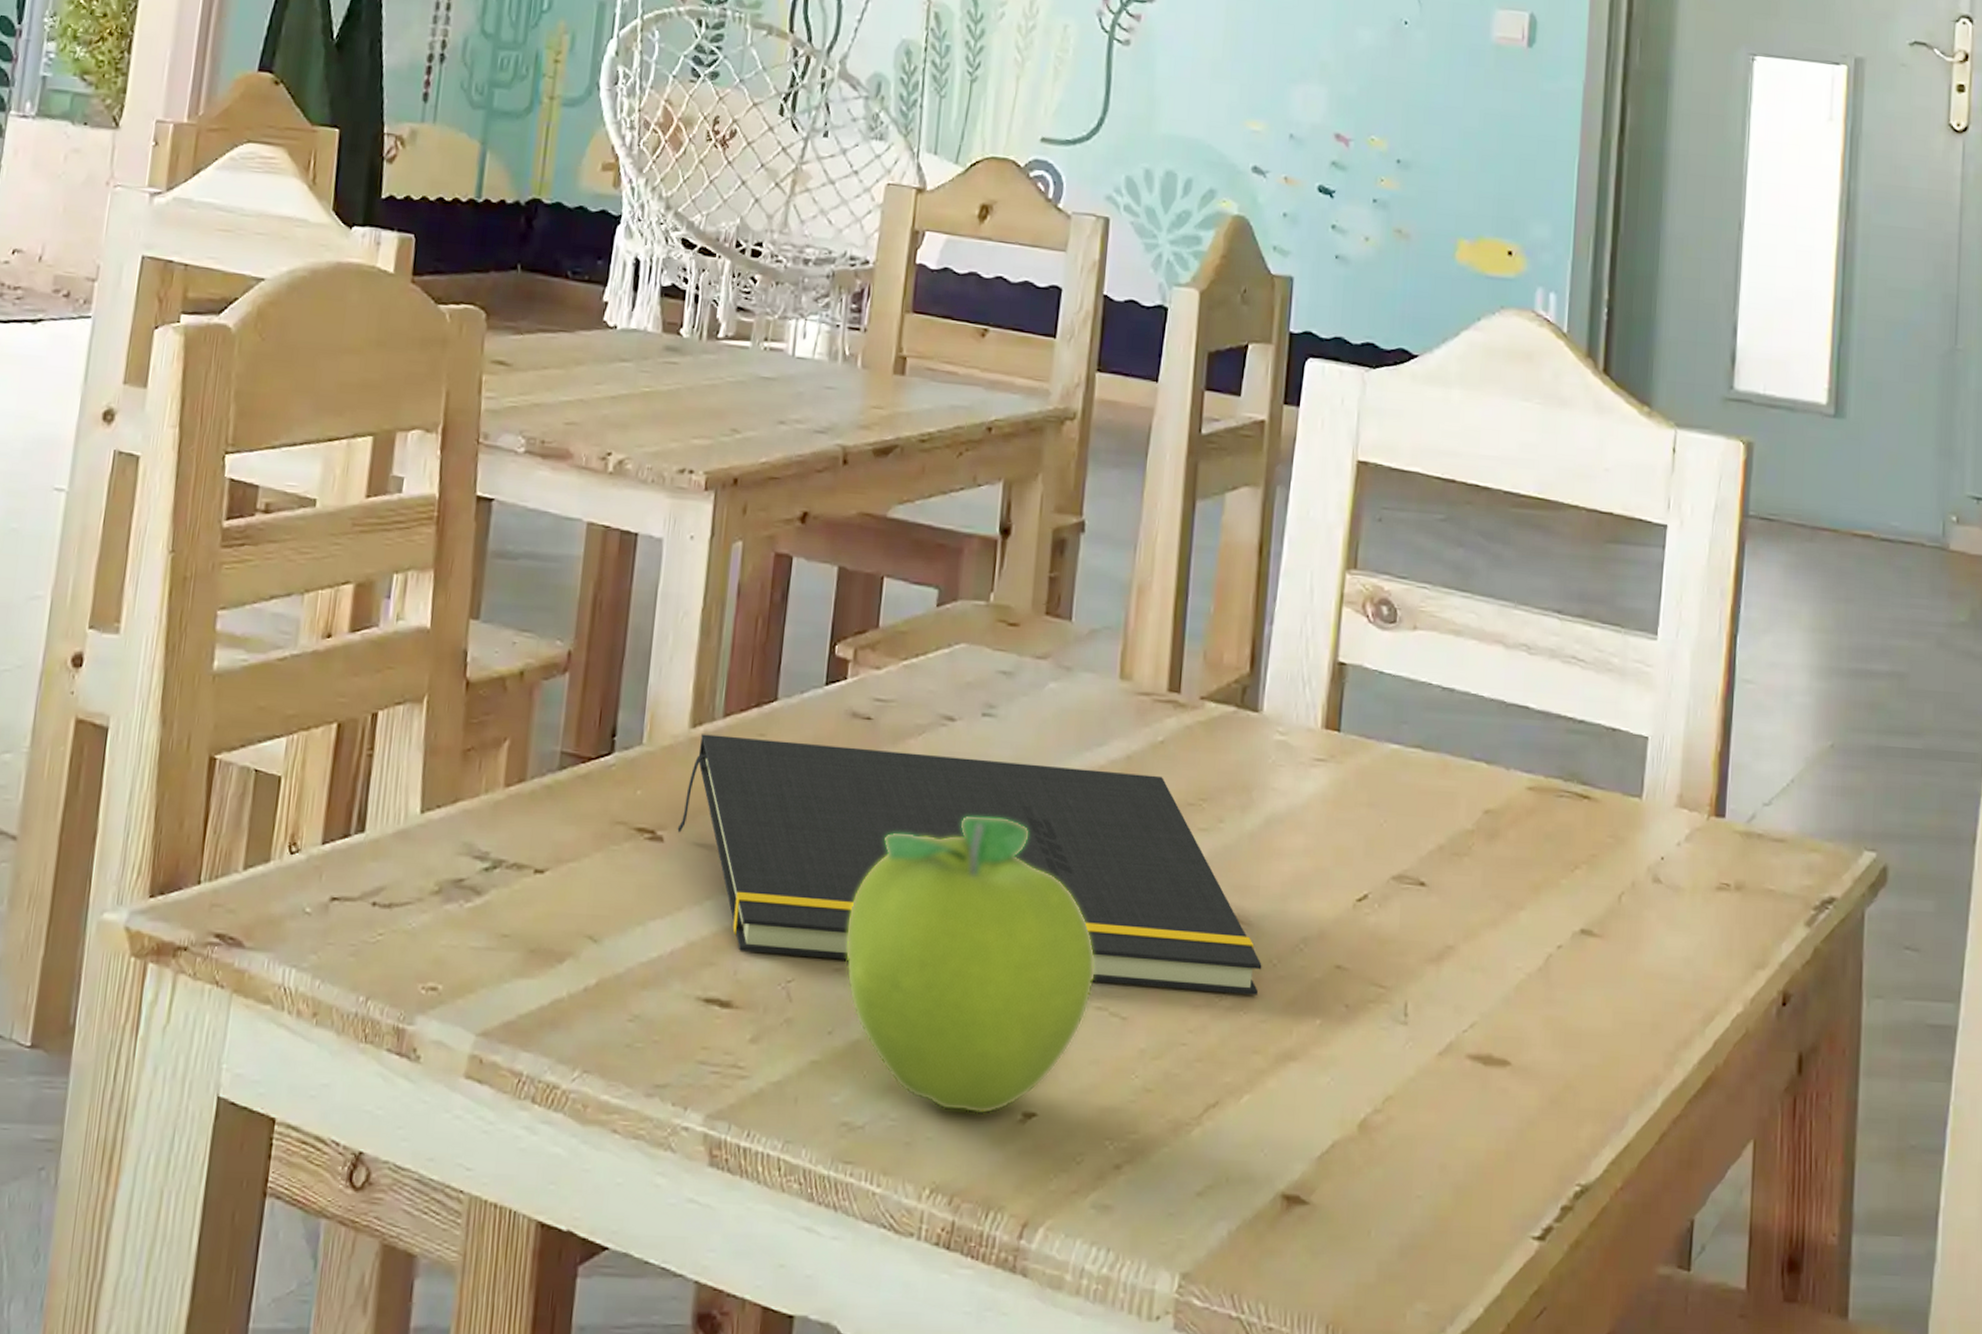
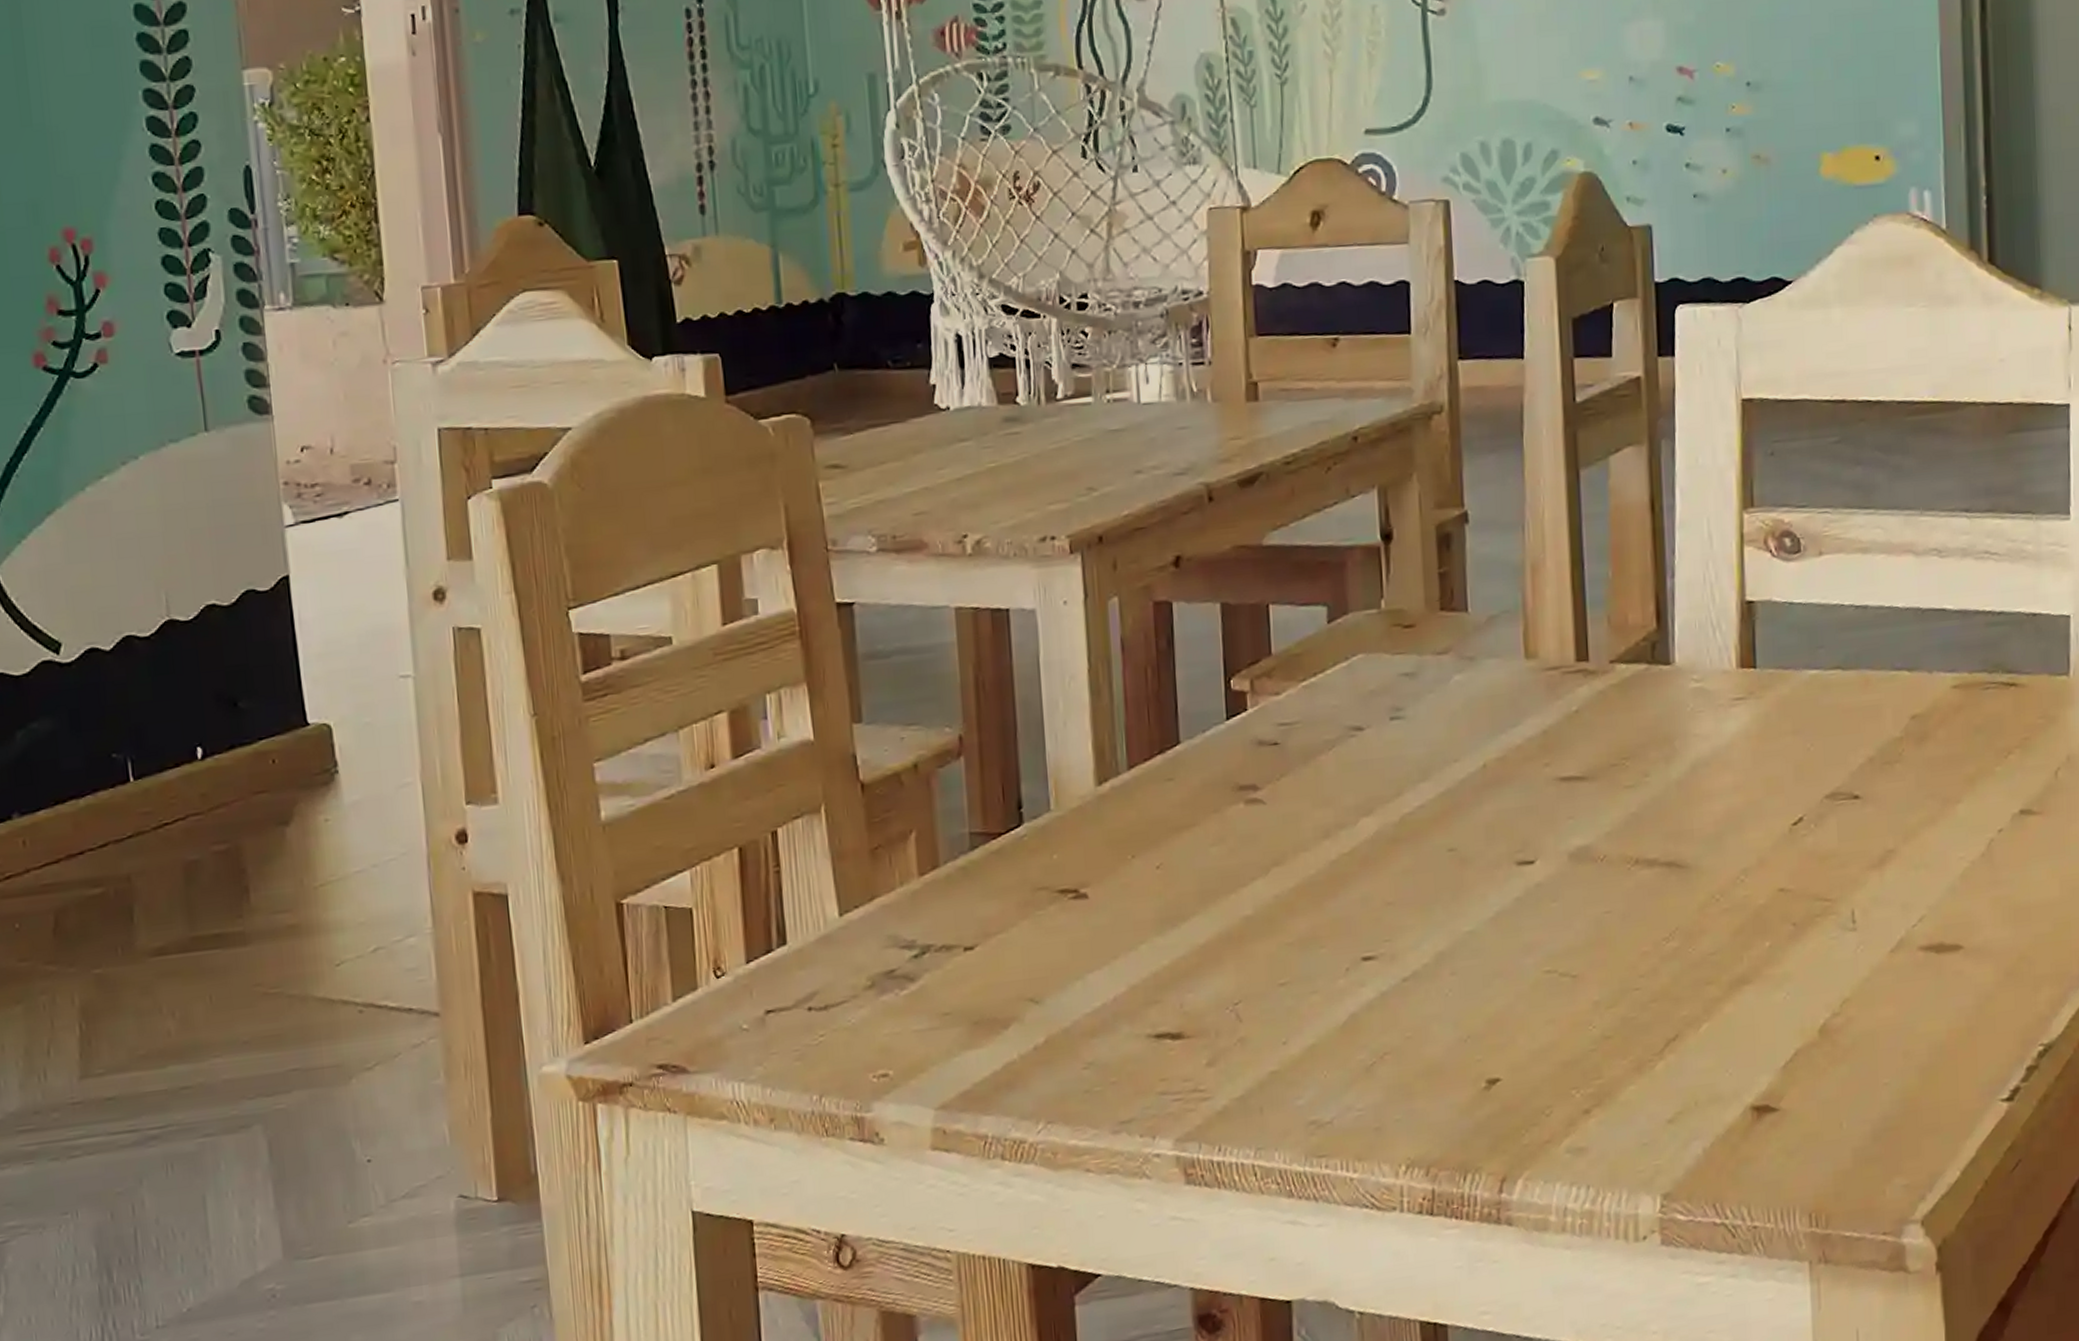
notepad: present [677,734,1262,995] -> none [1100,743,1705,985]
fruit: present [845,816,1094,1116] -> none [1286,812,1540,1093]

